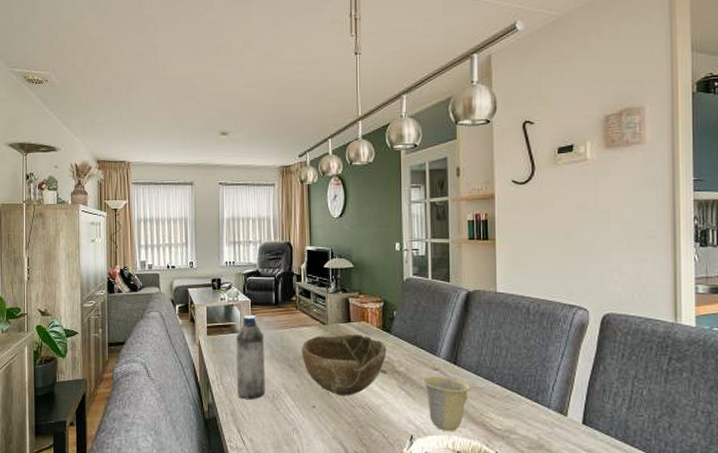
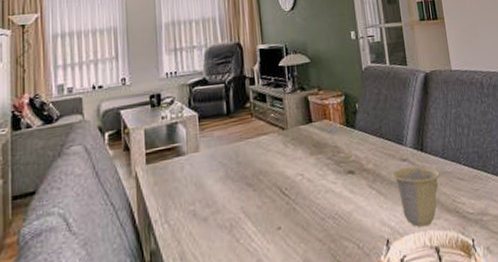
water bottle: present [235,314,265,400] -> none [182,130,221,237]
bowl: present [301,334,387,396] -> none [260,134,353,210]

